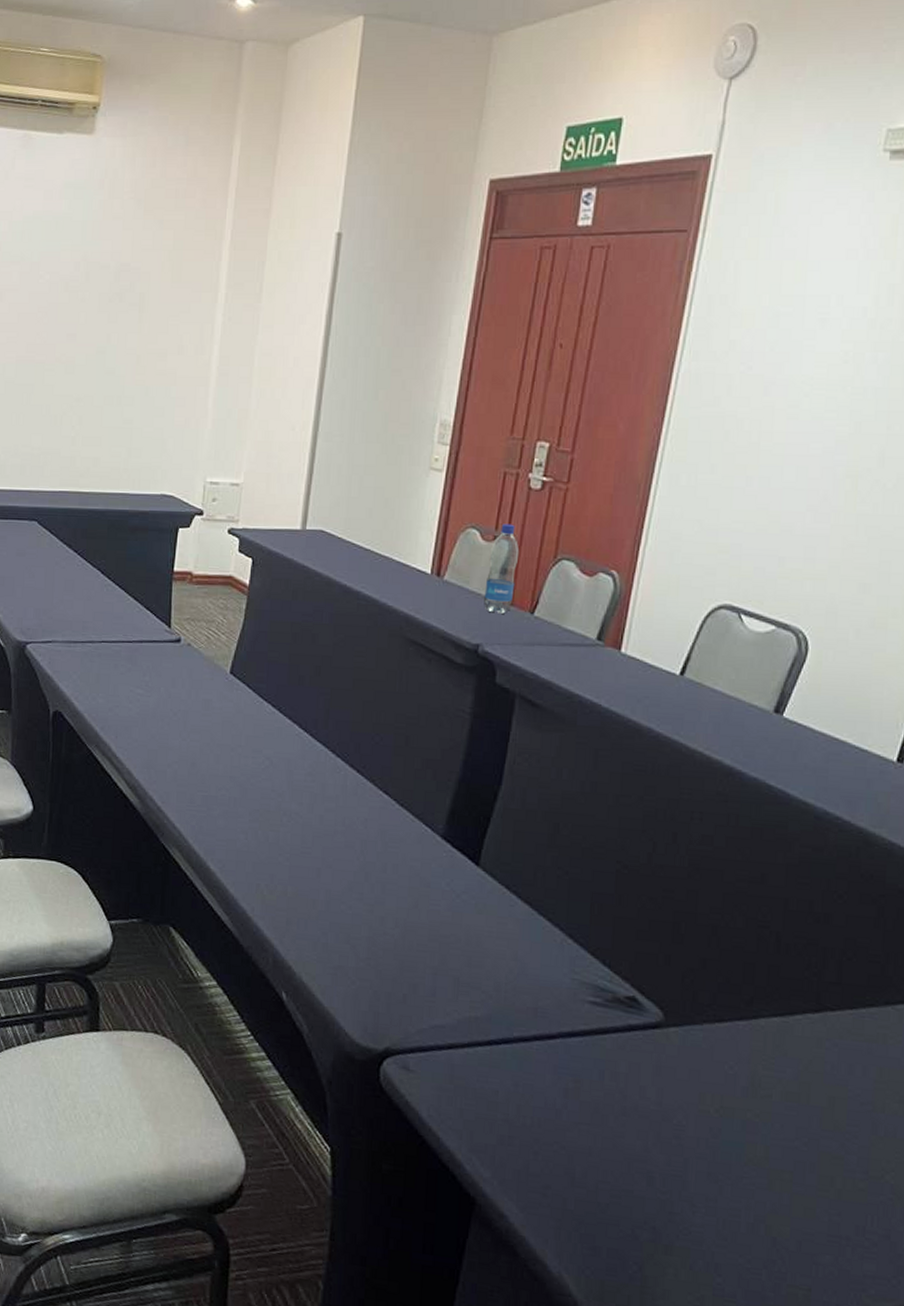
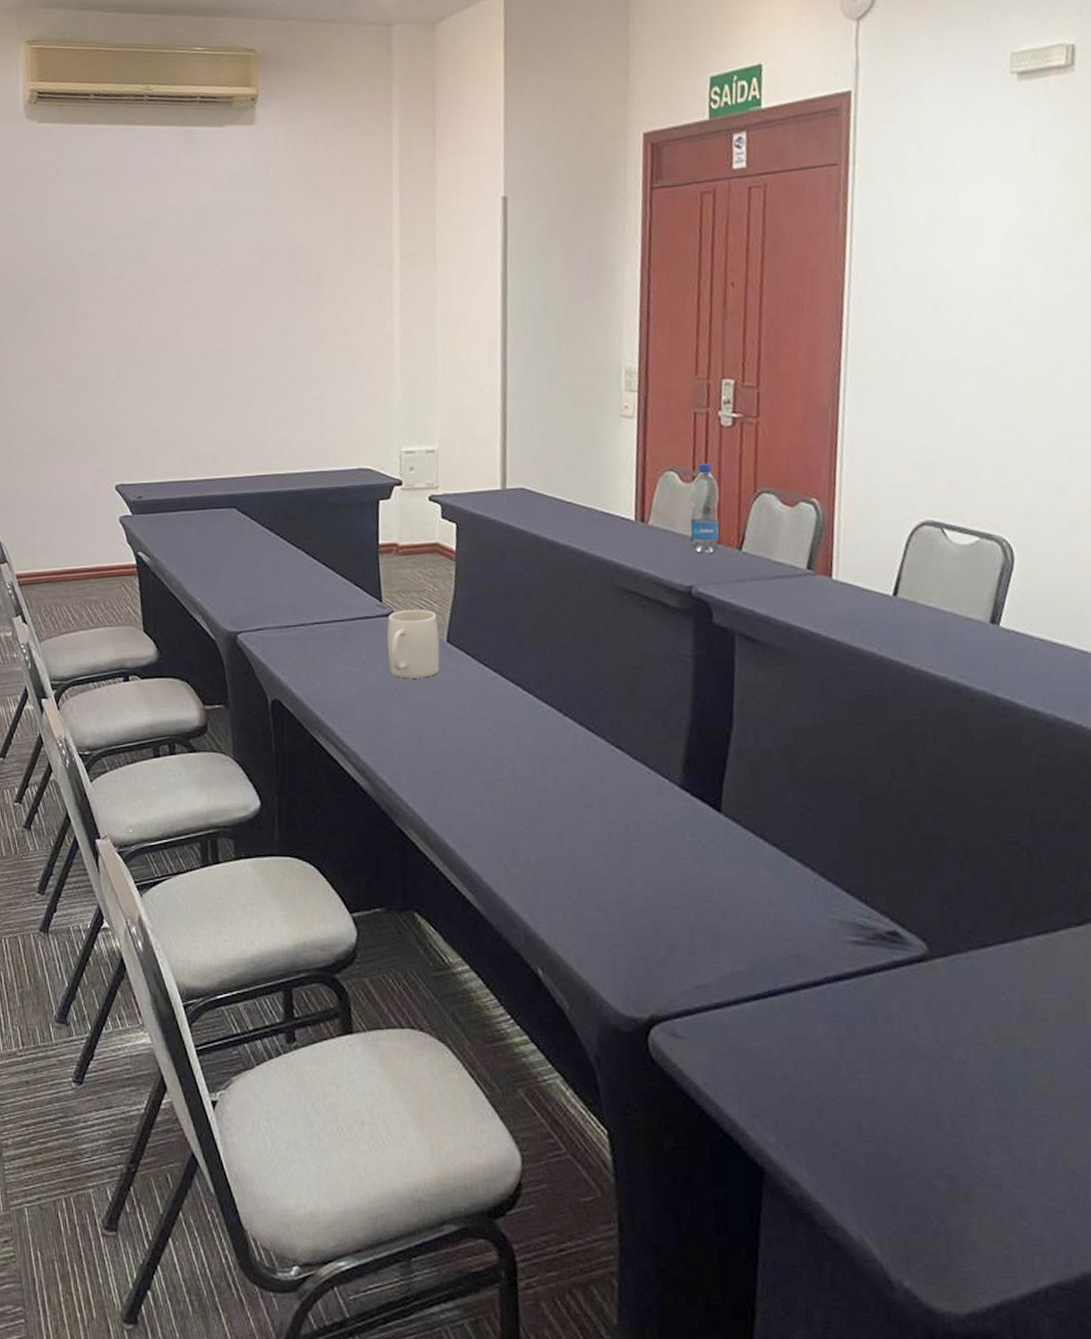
mug: none [170,637,224,706] -> present [386,609,441,679]

